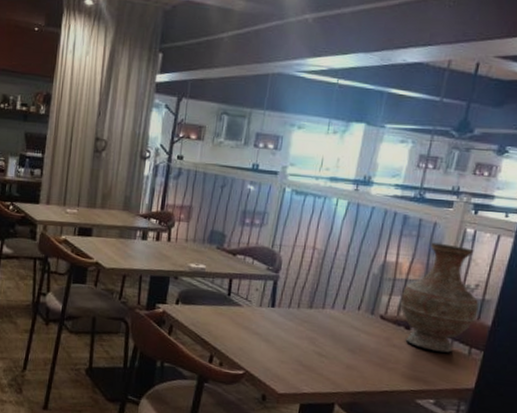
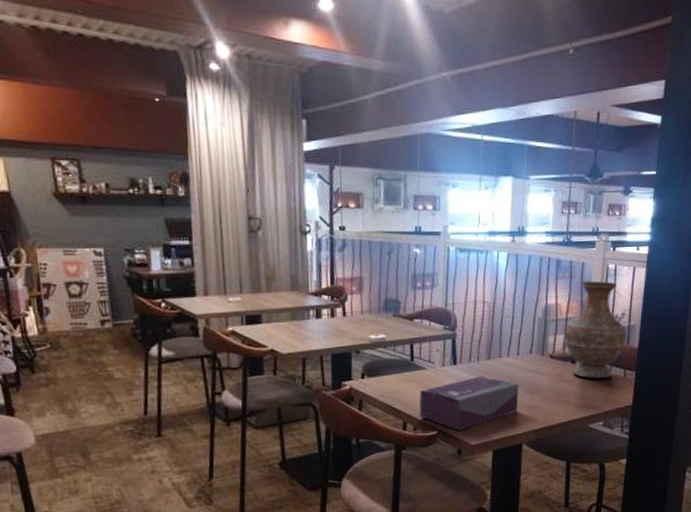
tissue box: none [227,323,339,376] -> present [419,375,519,431]

